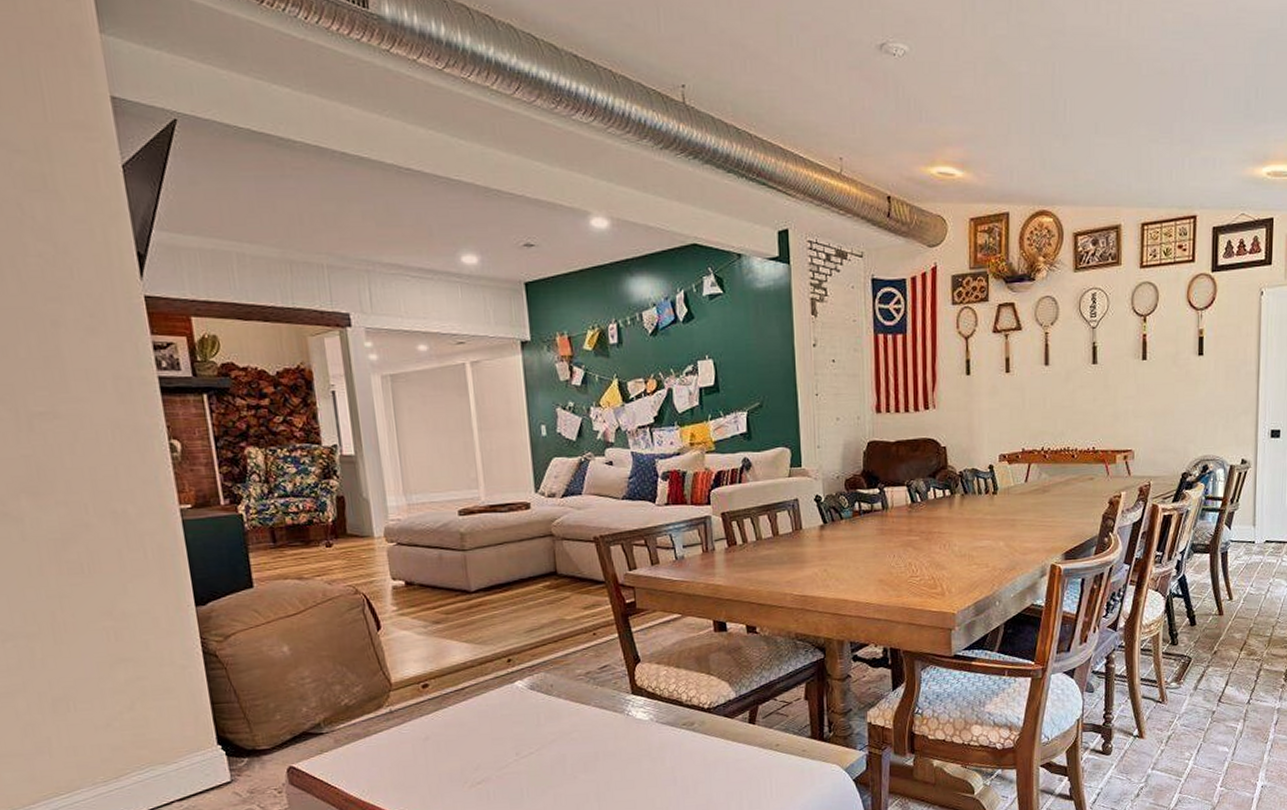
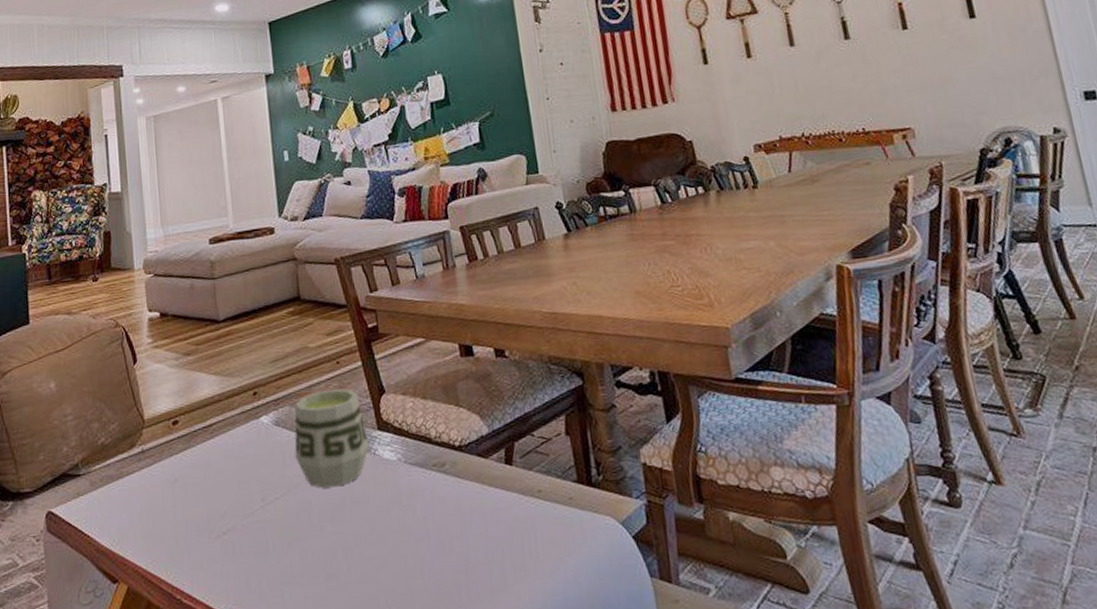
cup: none [549,657,623,744] -> present [294,388,370,488]

